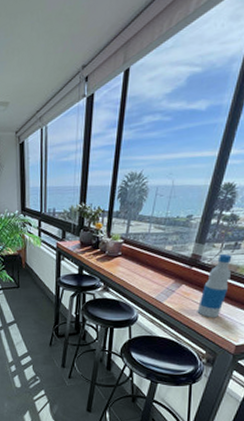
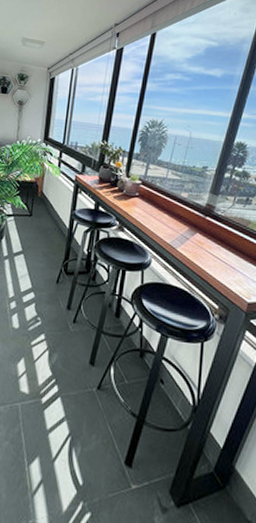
bottle: present [197,254,232,318] -> none [210,207,244,272]

